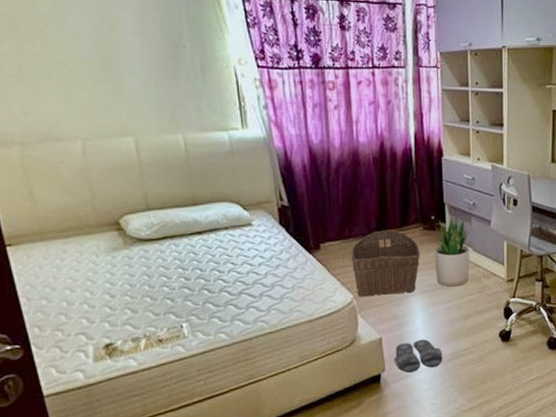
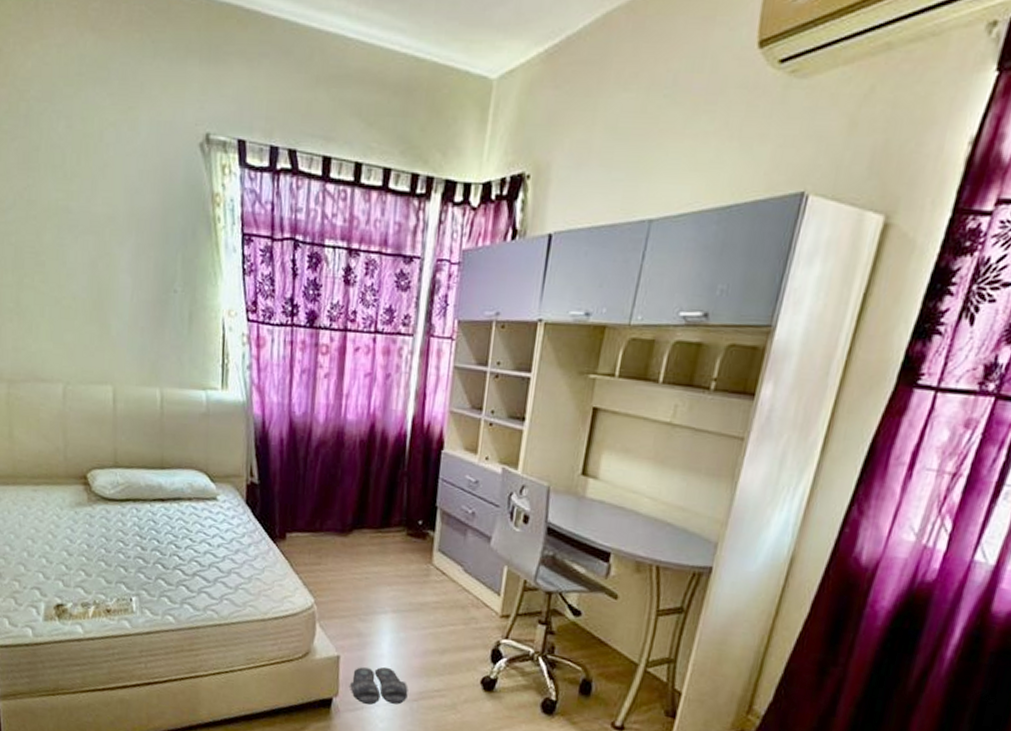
wicker basket: present [351,230,420,297] -> none [318,528,399,609]
planter: present [434,214,470,287] -> none [414,524,463,612]

